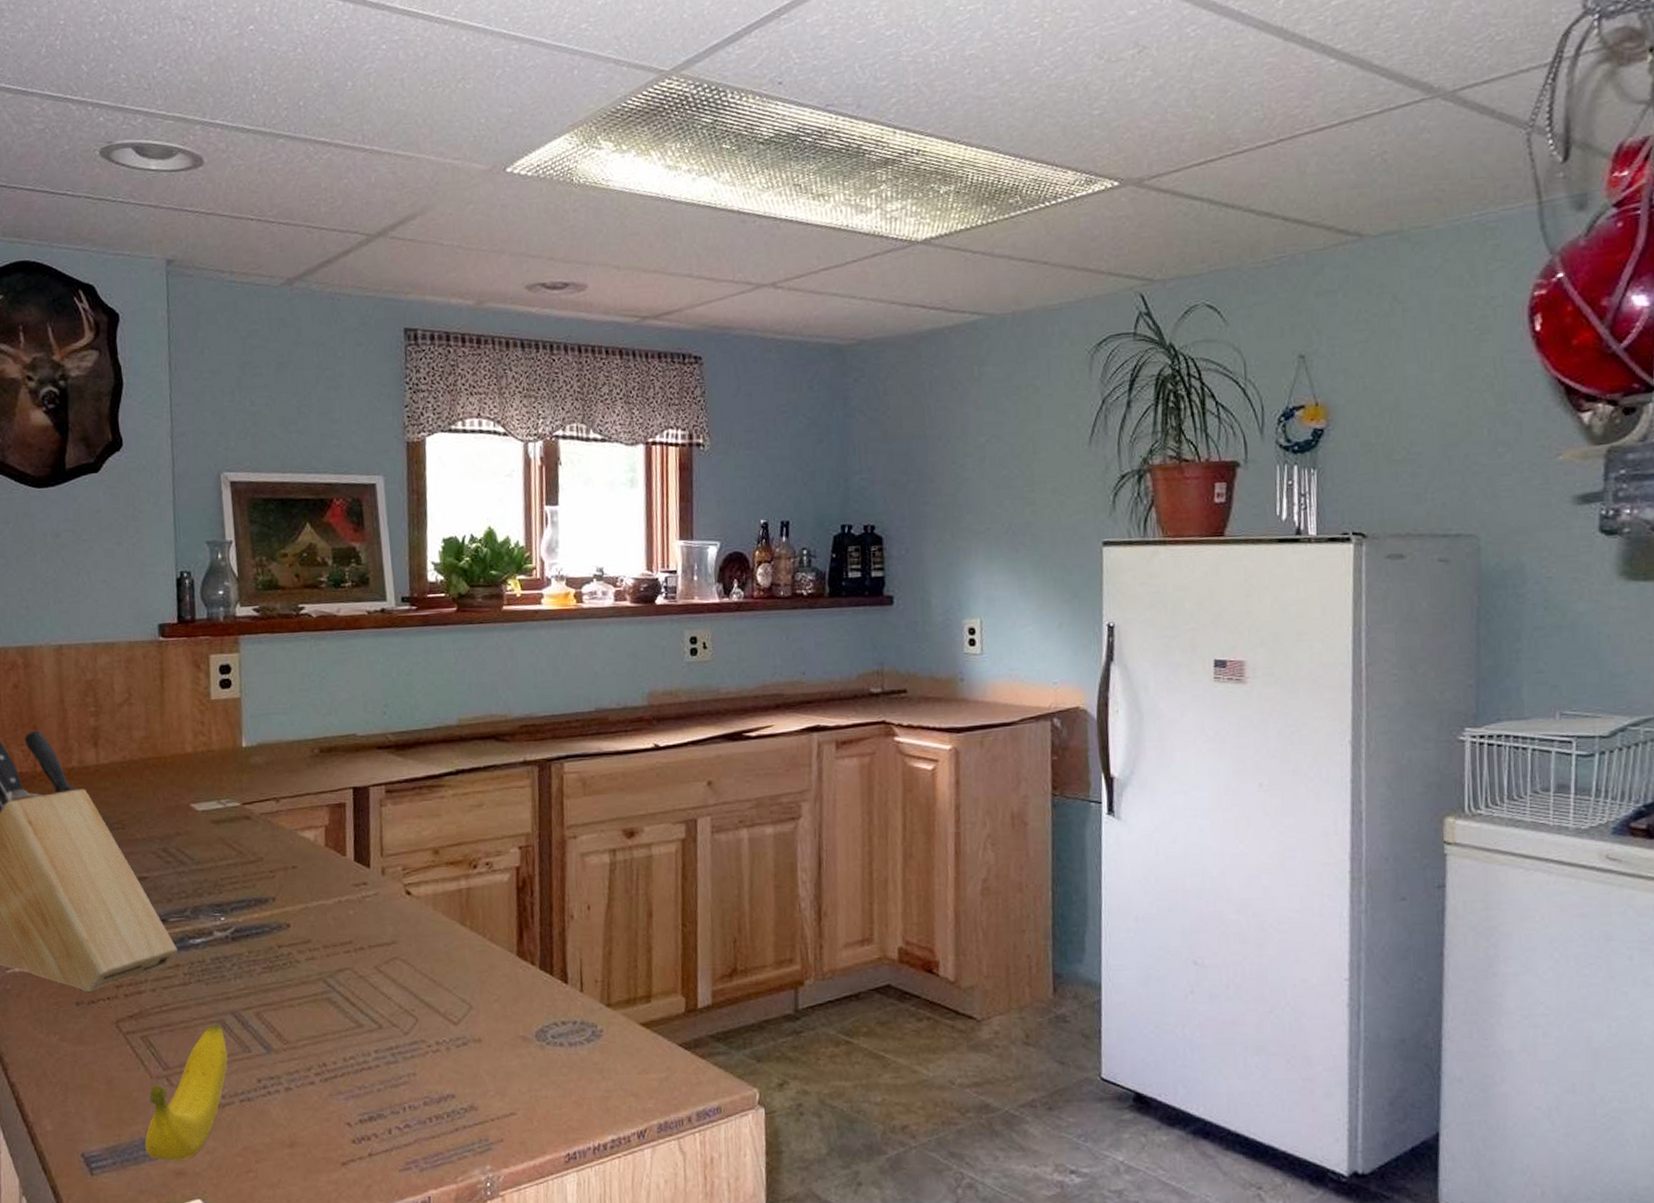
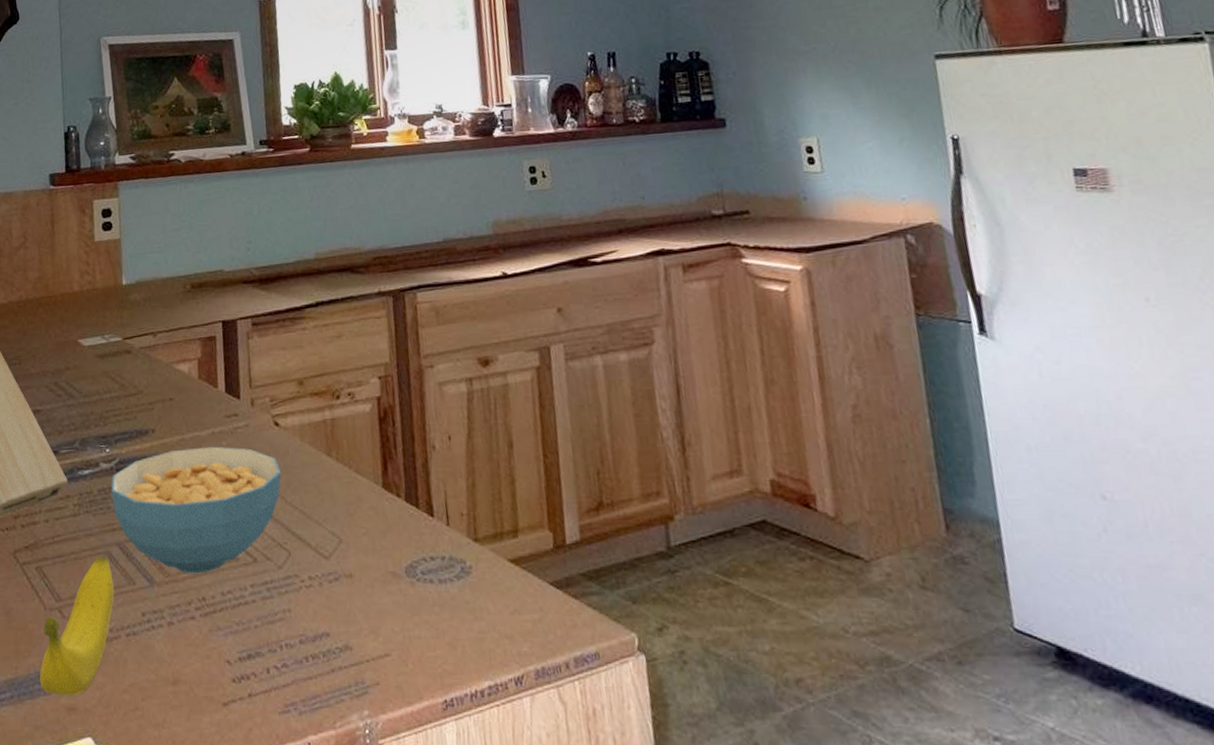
cereal bowl: none [225,915,411,1041] -> present [111,446,281,574]

